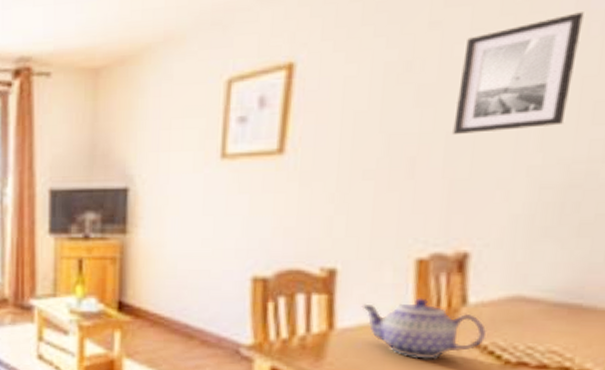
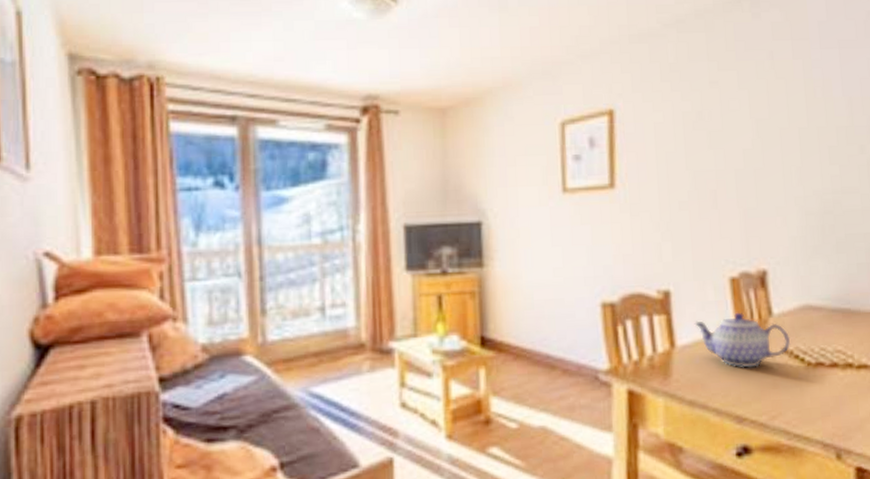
wall art: present [453,12,584,135] -> none [737,80,812,172]

